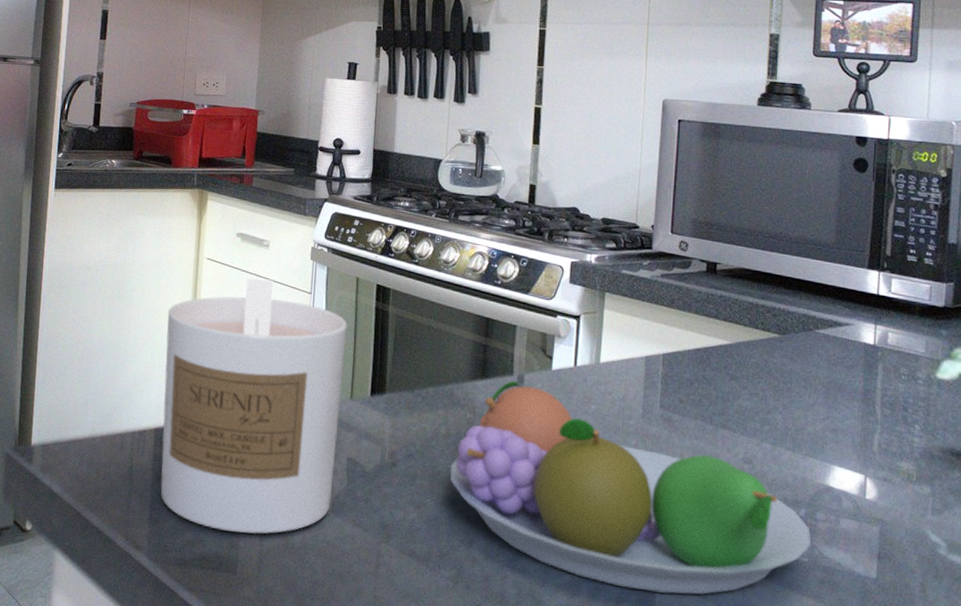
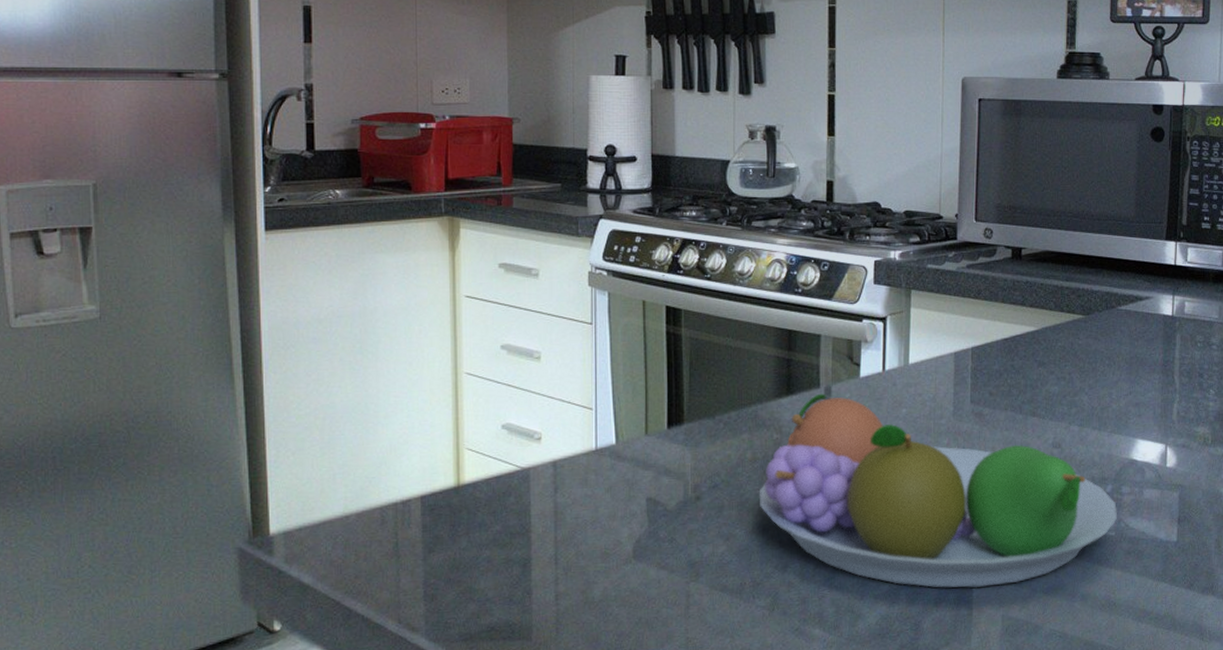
candle: present [160,278,348,534] -> none [423,313,637,596]

